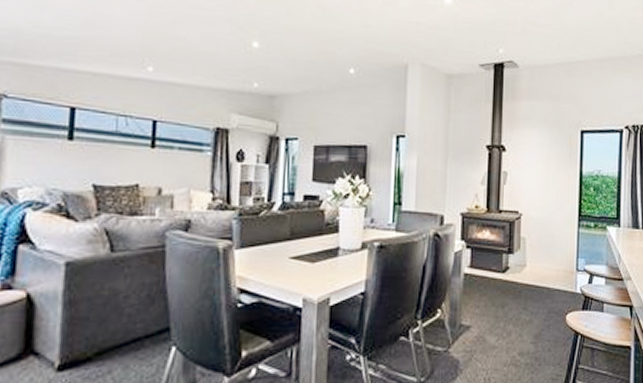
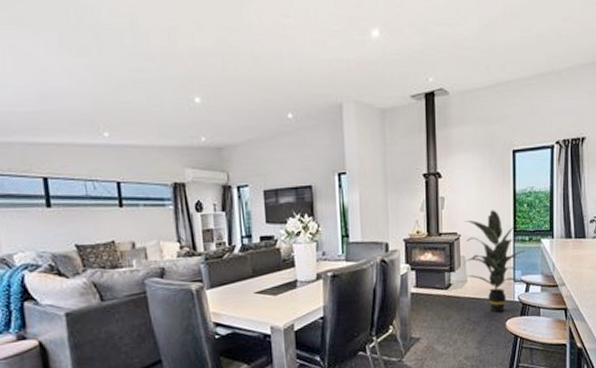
indoor plant: none [523,190,590,304] -> present [463,210,525,313]

